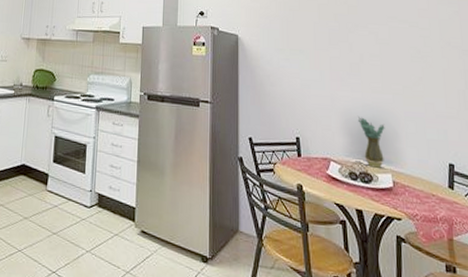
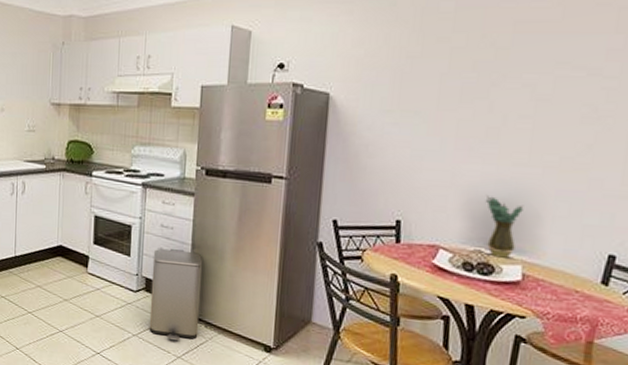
pedal bin: none [101,165,147,255] -> present [149,248,203,340]

